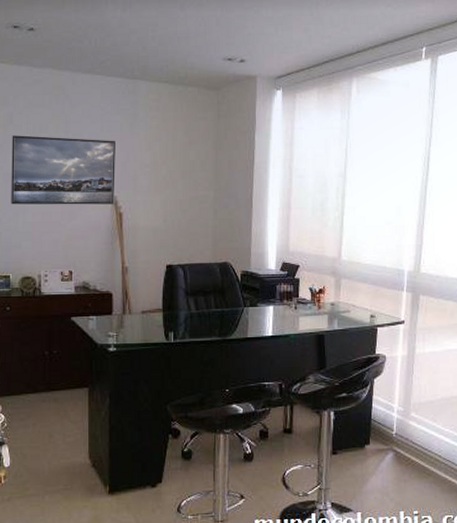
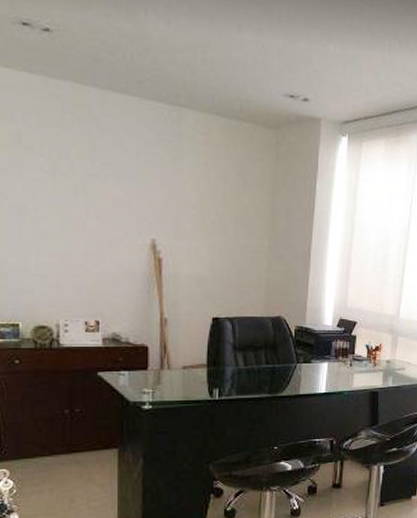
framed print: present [11,135,115,205] -> none [20,158,155,248]

